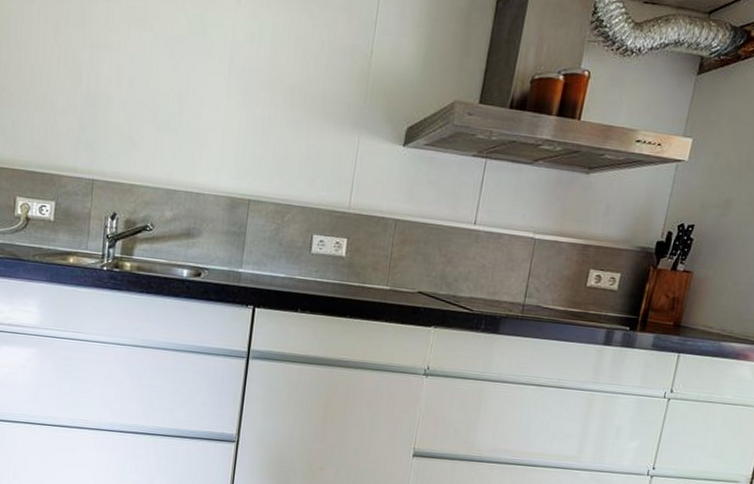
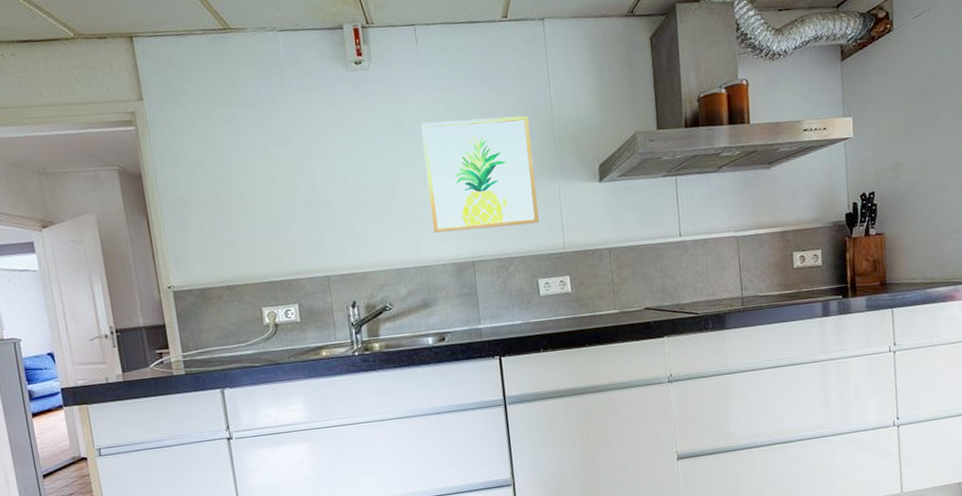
wall art: none [214,36,344,175] -> present [421,115,540,234]

